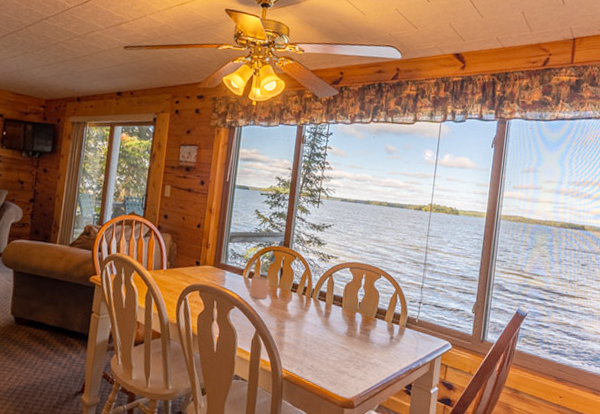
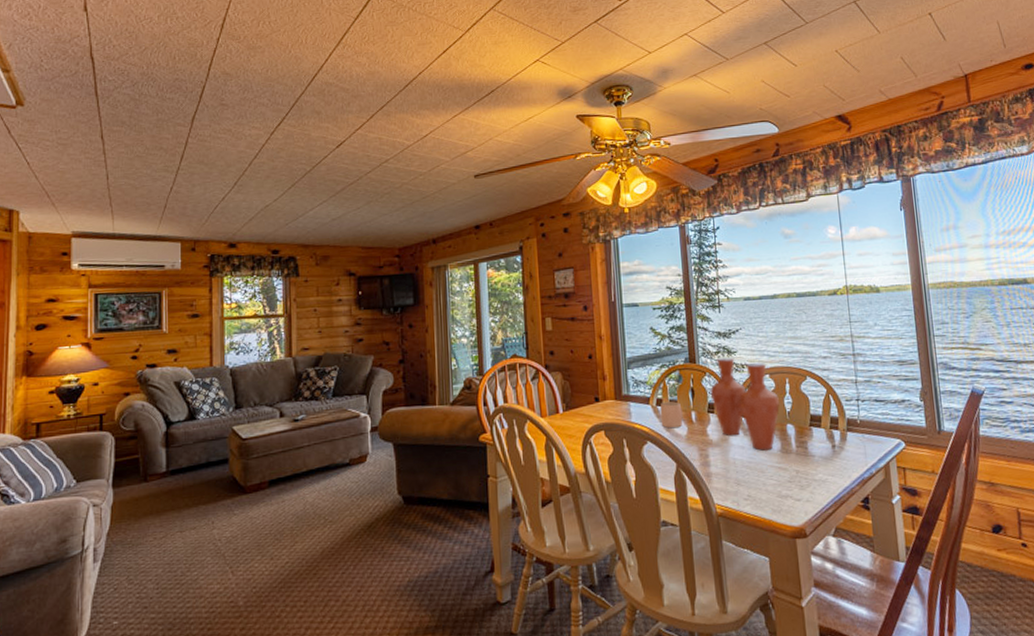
vase: none [296,246,354,332] -> present [710,357,780,451]

